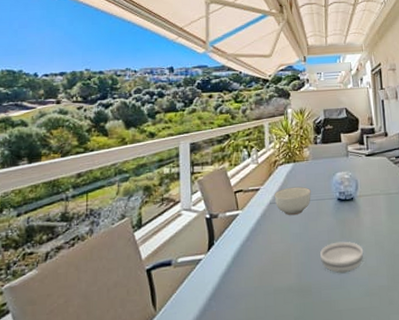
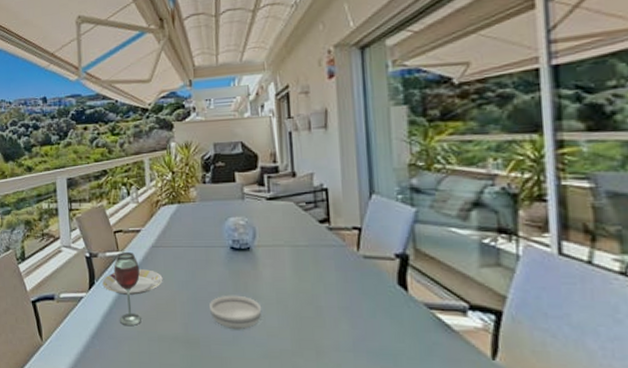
plate: none [221,225,279,252] -> present [102,269,163,295]
wineglass: none [233,210,258,282] -> present [113,251,141,325]
bowl: present [274,186,311,216] -> none [156,230,199,262]

